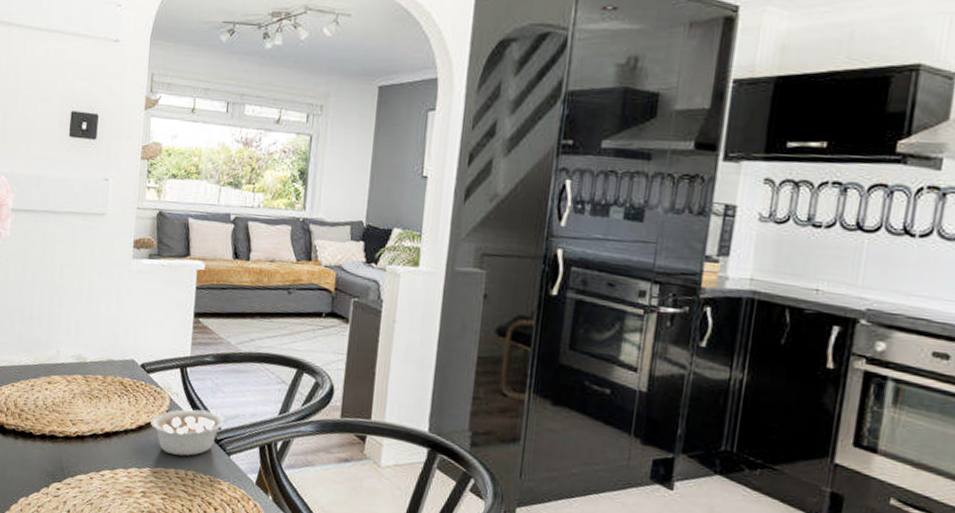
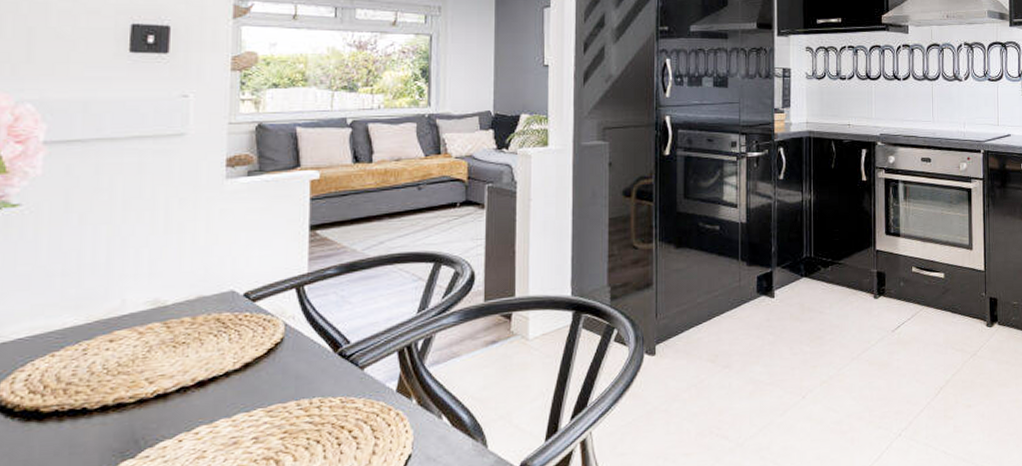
legume: present [150,409,241,456] -> none [260,322,374,385]

